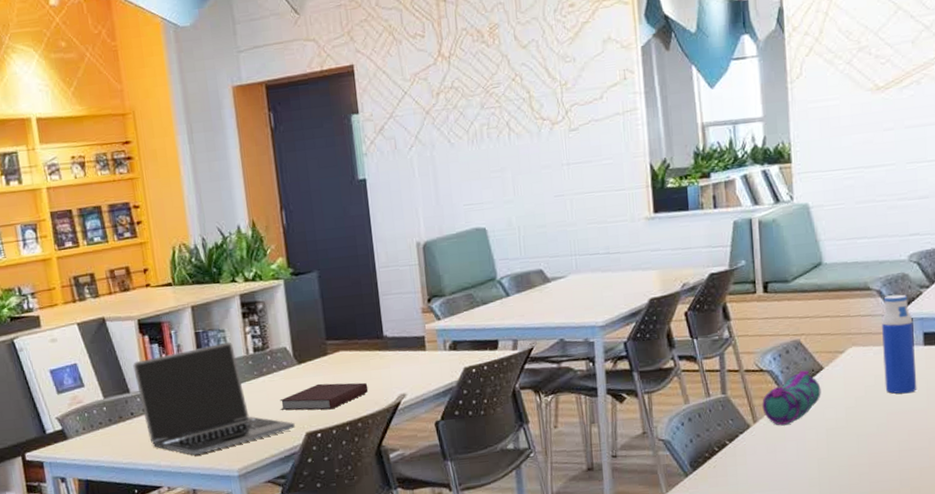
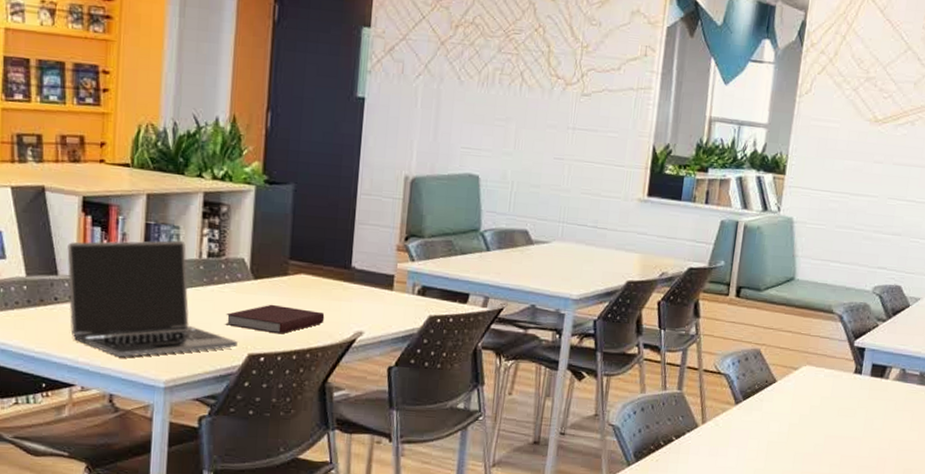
pencil case: present [762,370,821,426] -> none [713,380,771,431]
water bottle: present [882,294,917,394] -> none [828,322,866,420]

